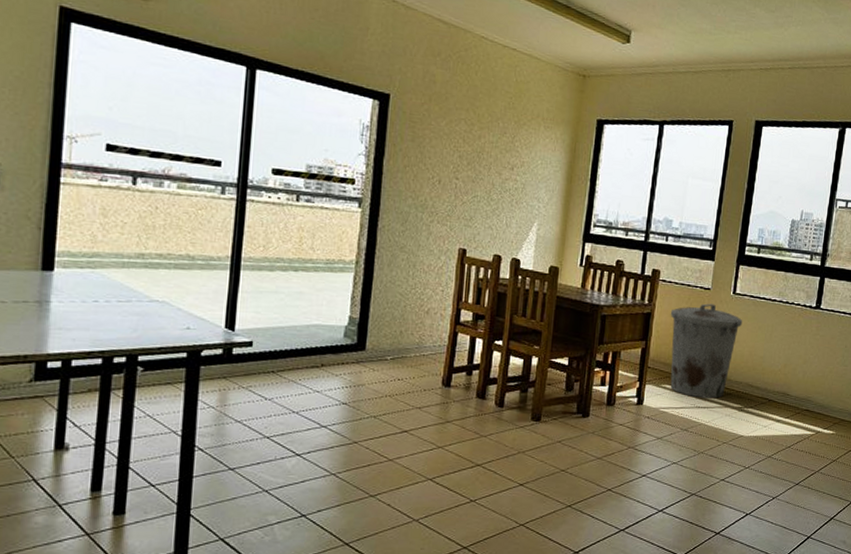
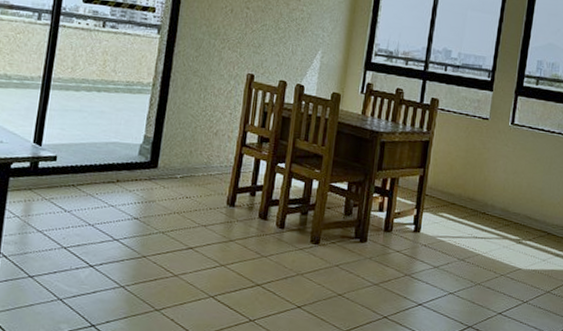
trash can: present [670,303,743,399] -> none [447,133,521,229]

